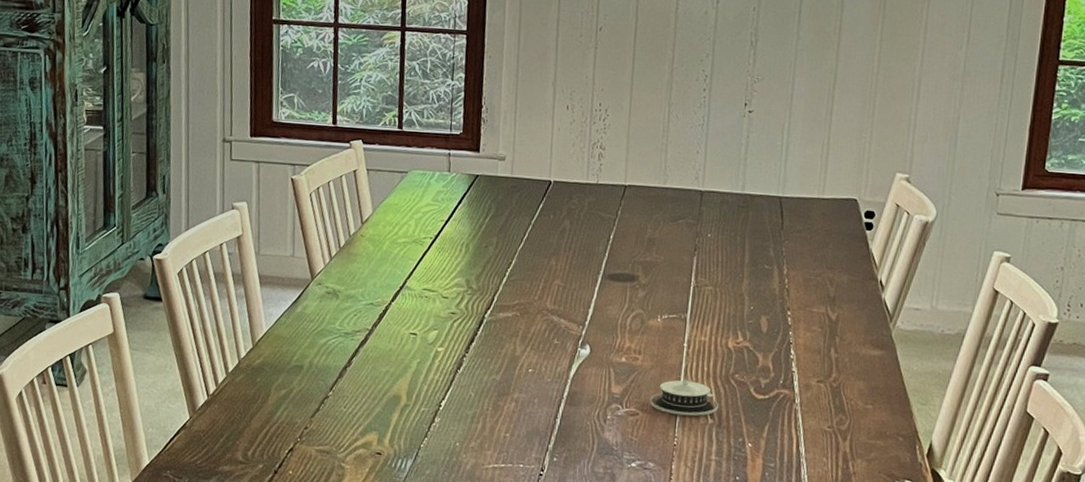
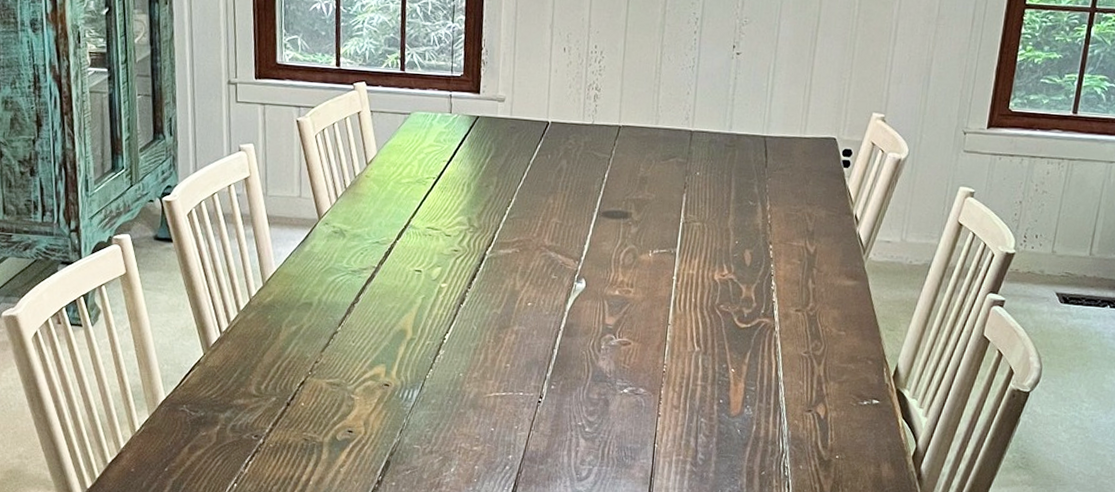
architectural model: present [650,376,719,417] -> none [641,308,705,345]

